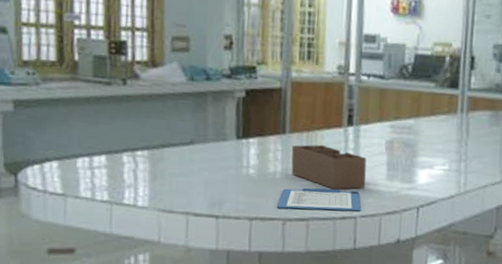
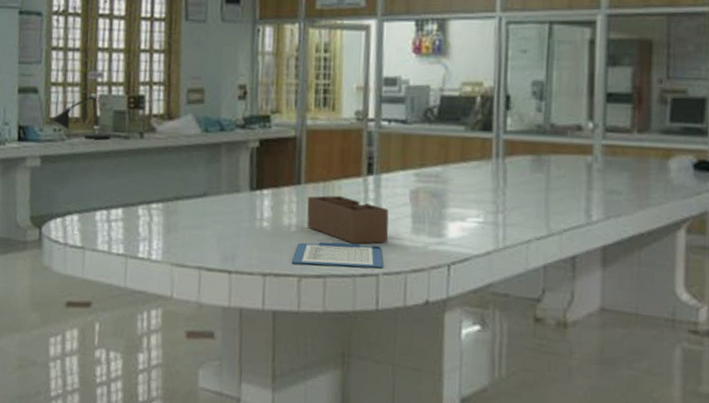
desk lamp: none [23,36,91,86] -> present [51,93,110,141]

